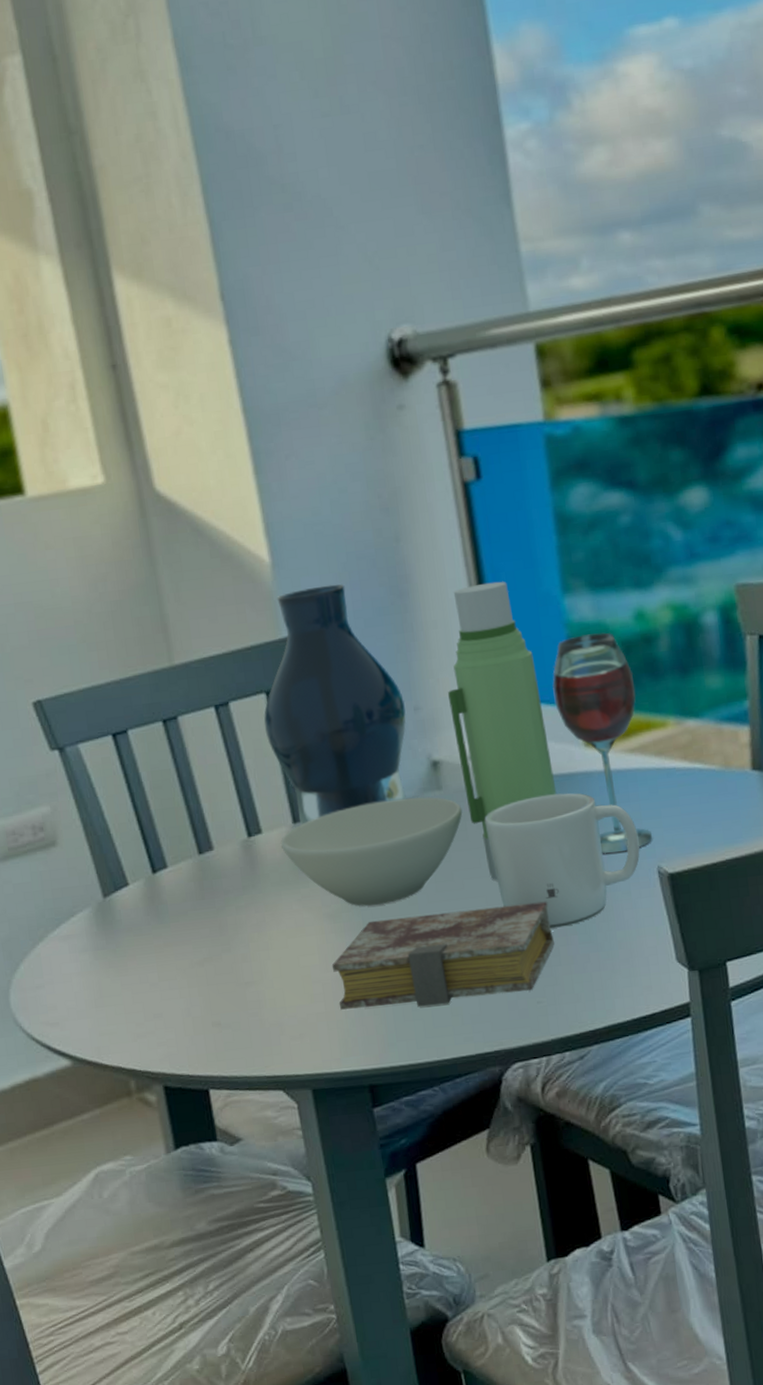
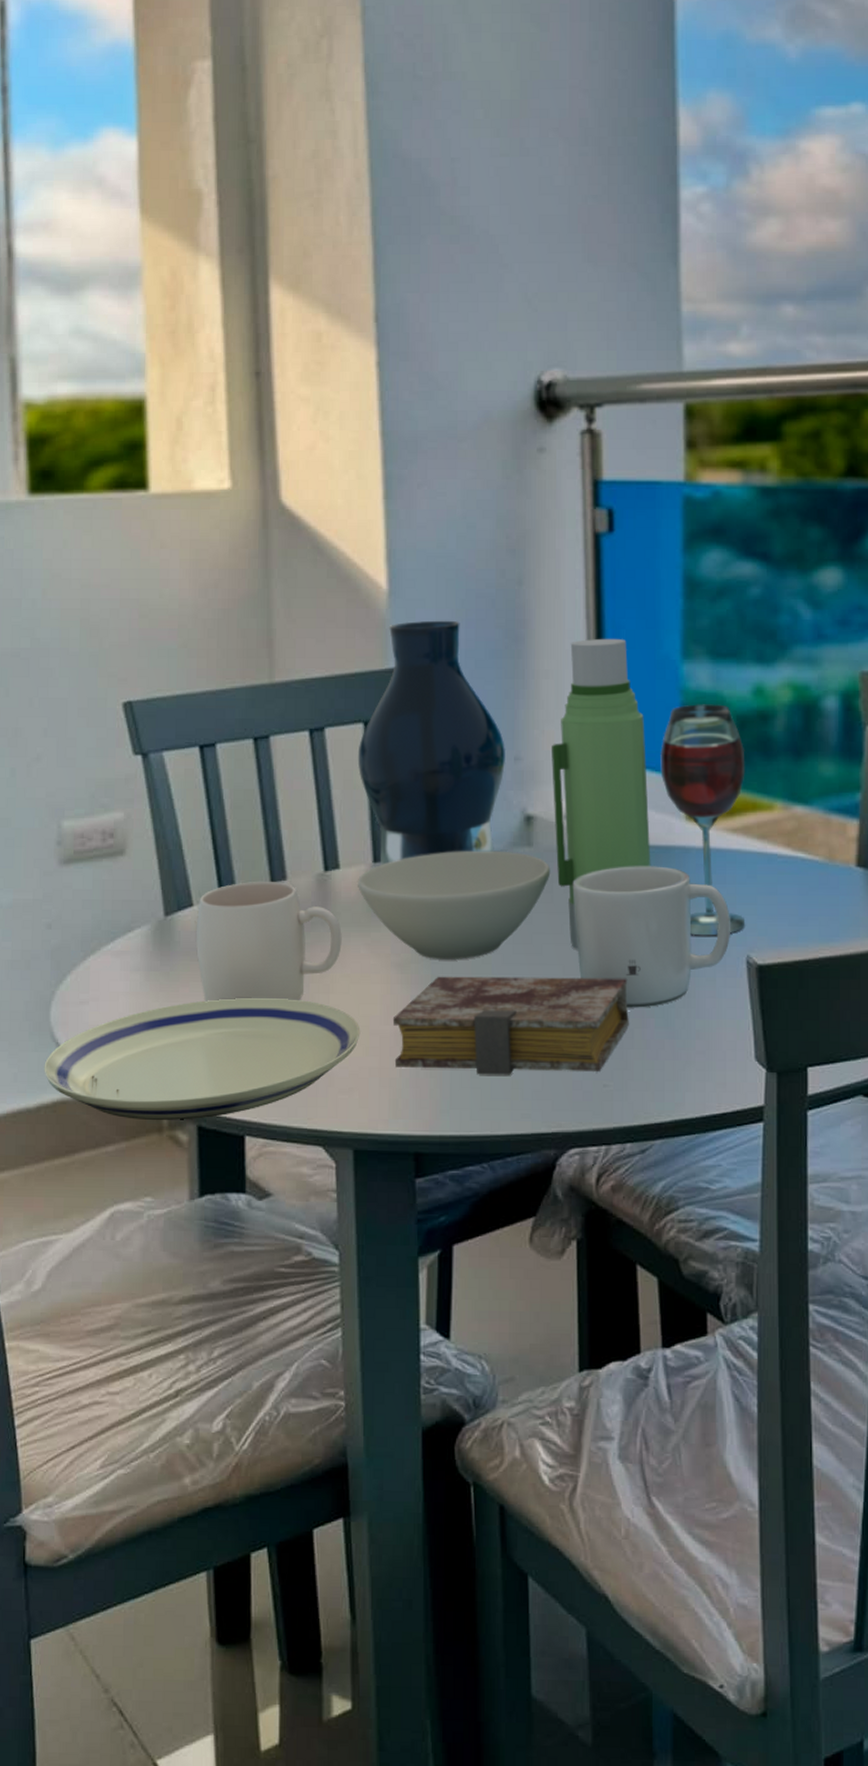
plate: none [11,959,304,1088] -> present [44,997,361,1121]
mug: none [133,852,275,972] -> present [195,881,342,1002]

